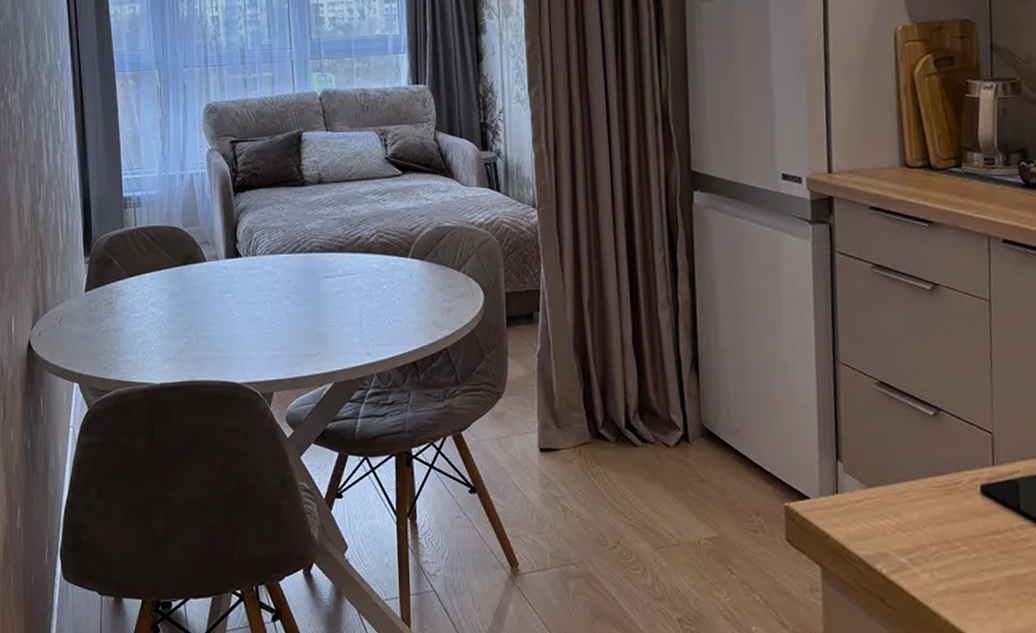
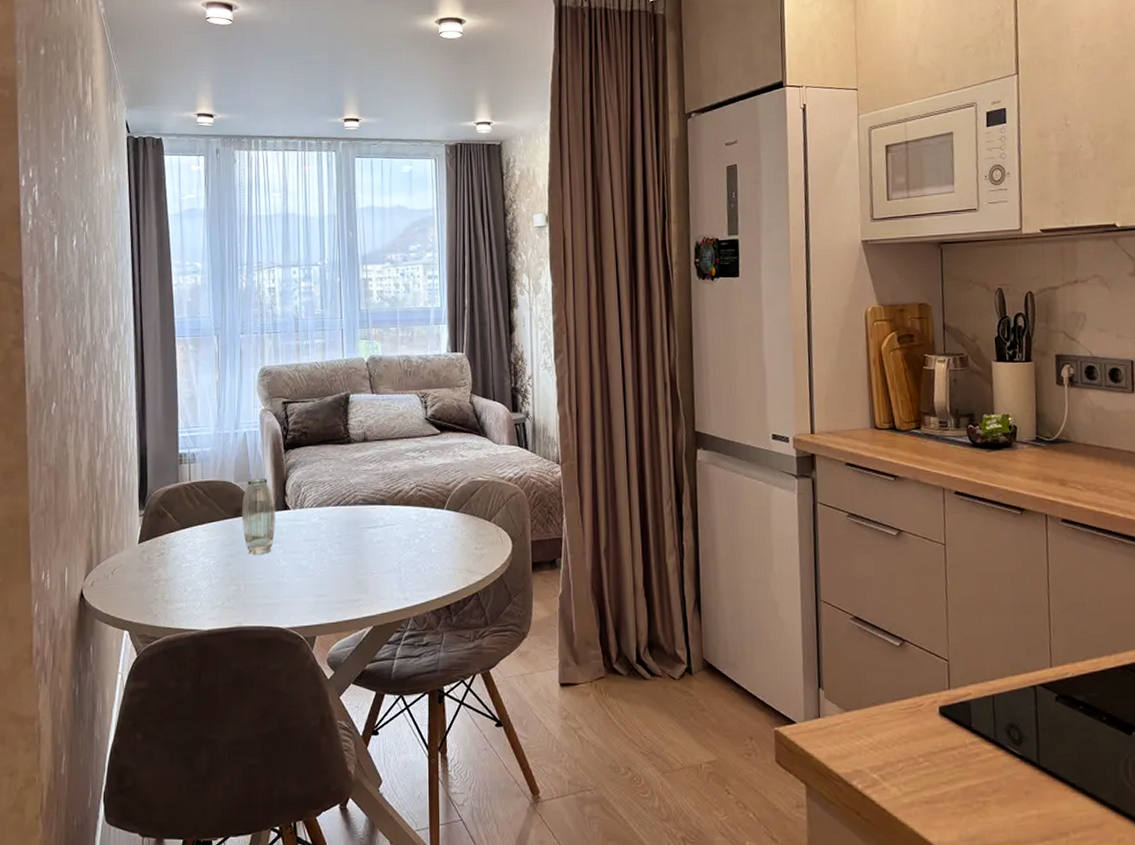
vase: none [190,223,227,304] -> present [241,478,276,554]

